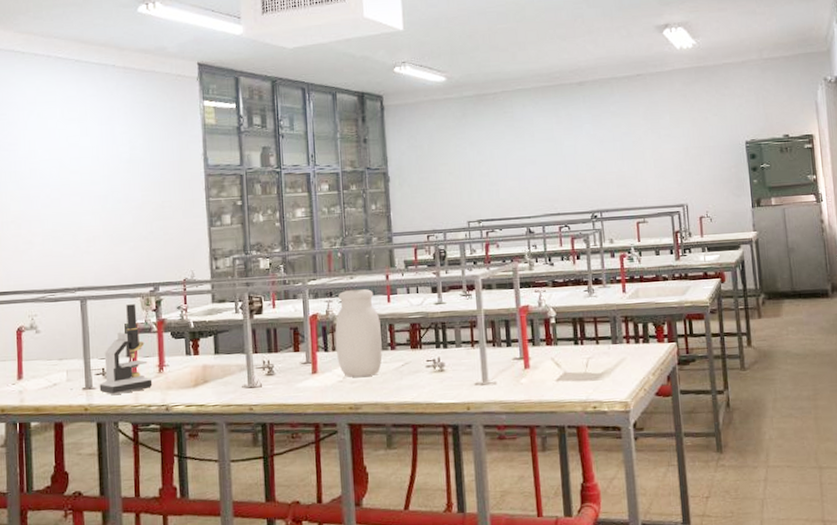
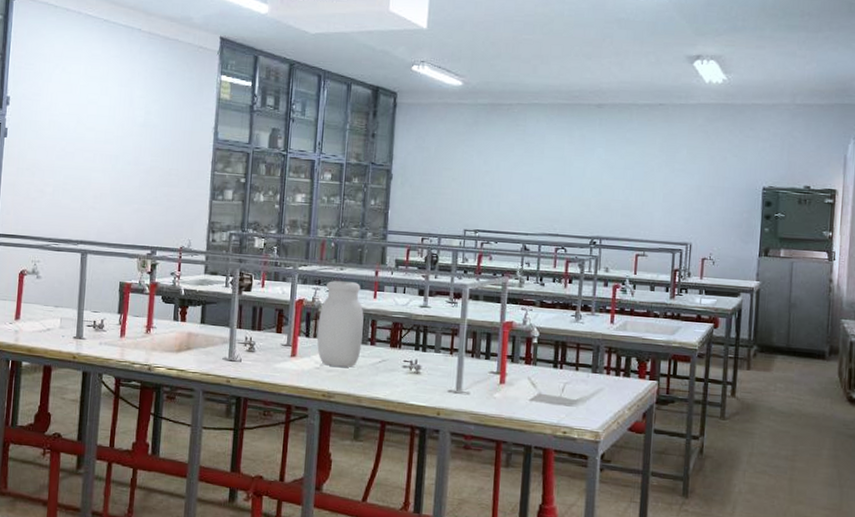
microscope: present [99,304,153,396] -> none [89,264,139,348]

